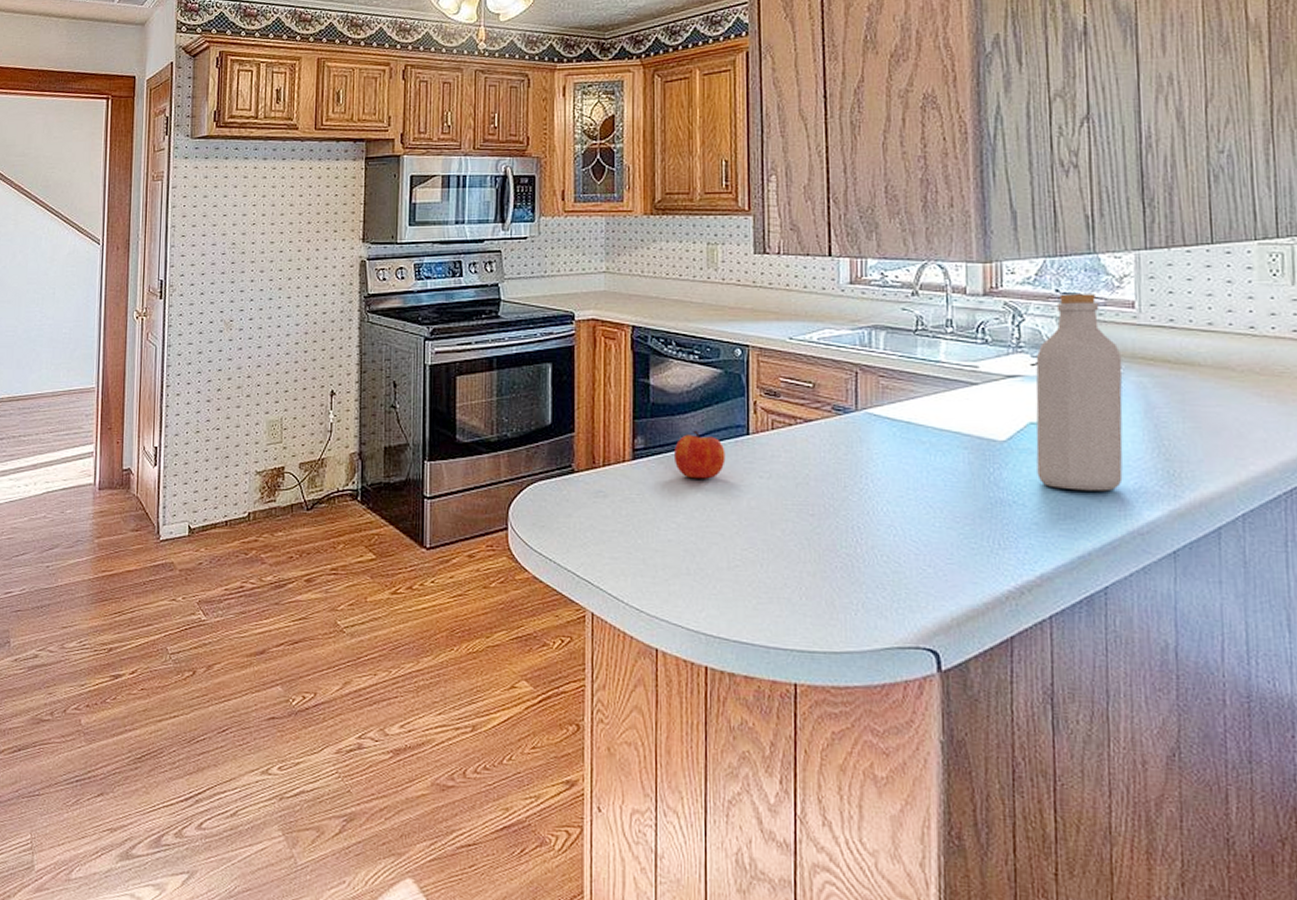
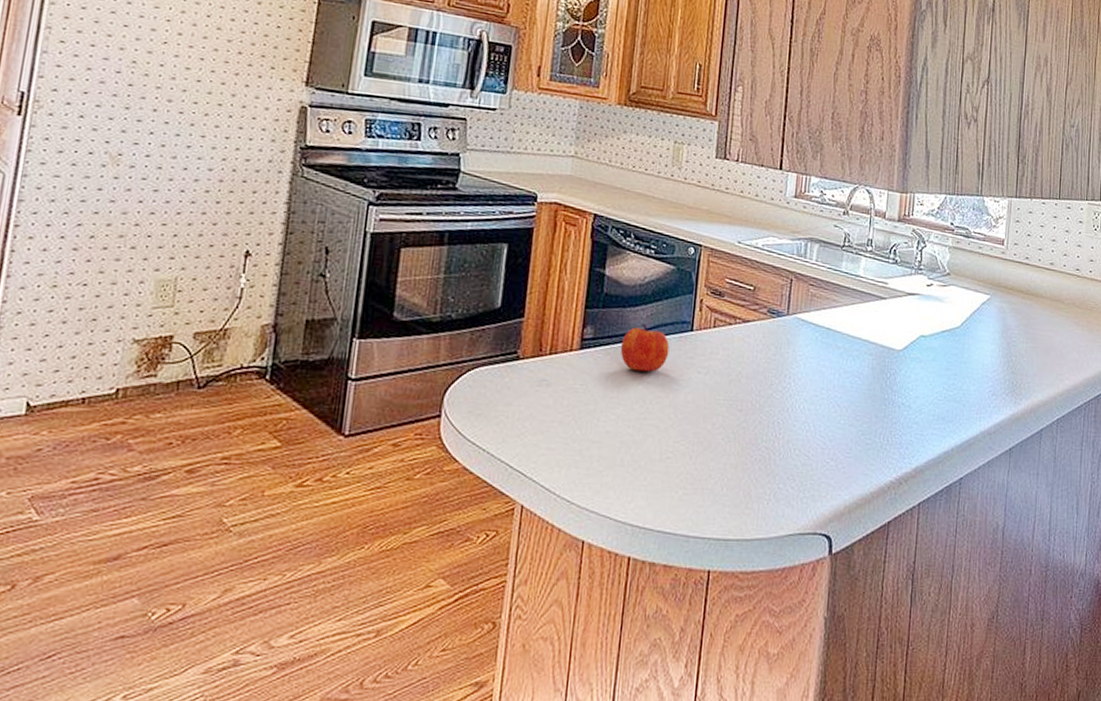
bottle: present [1035,294,1123,491] -> none [922,227,991,397]

